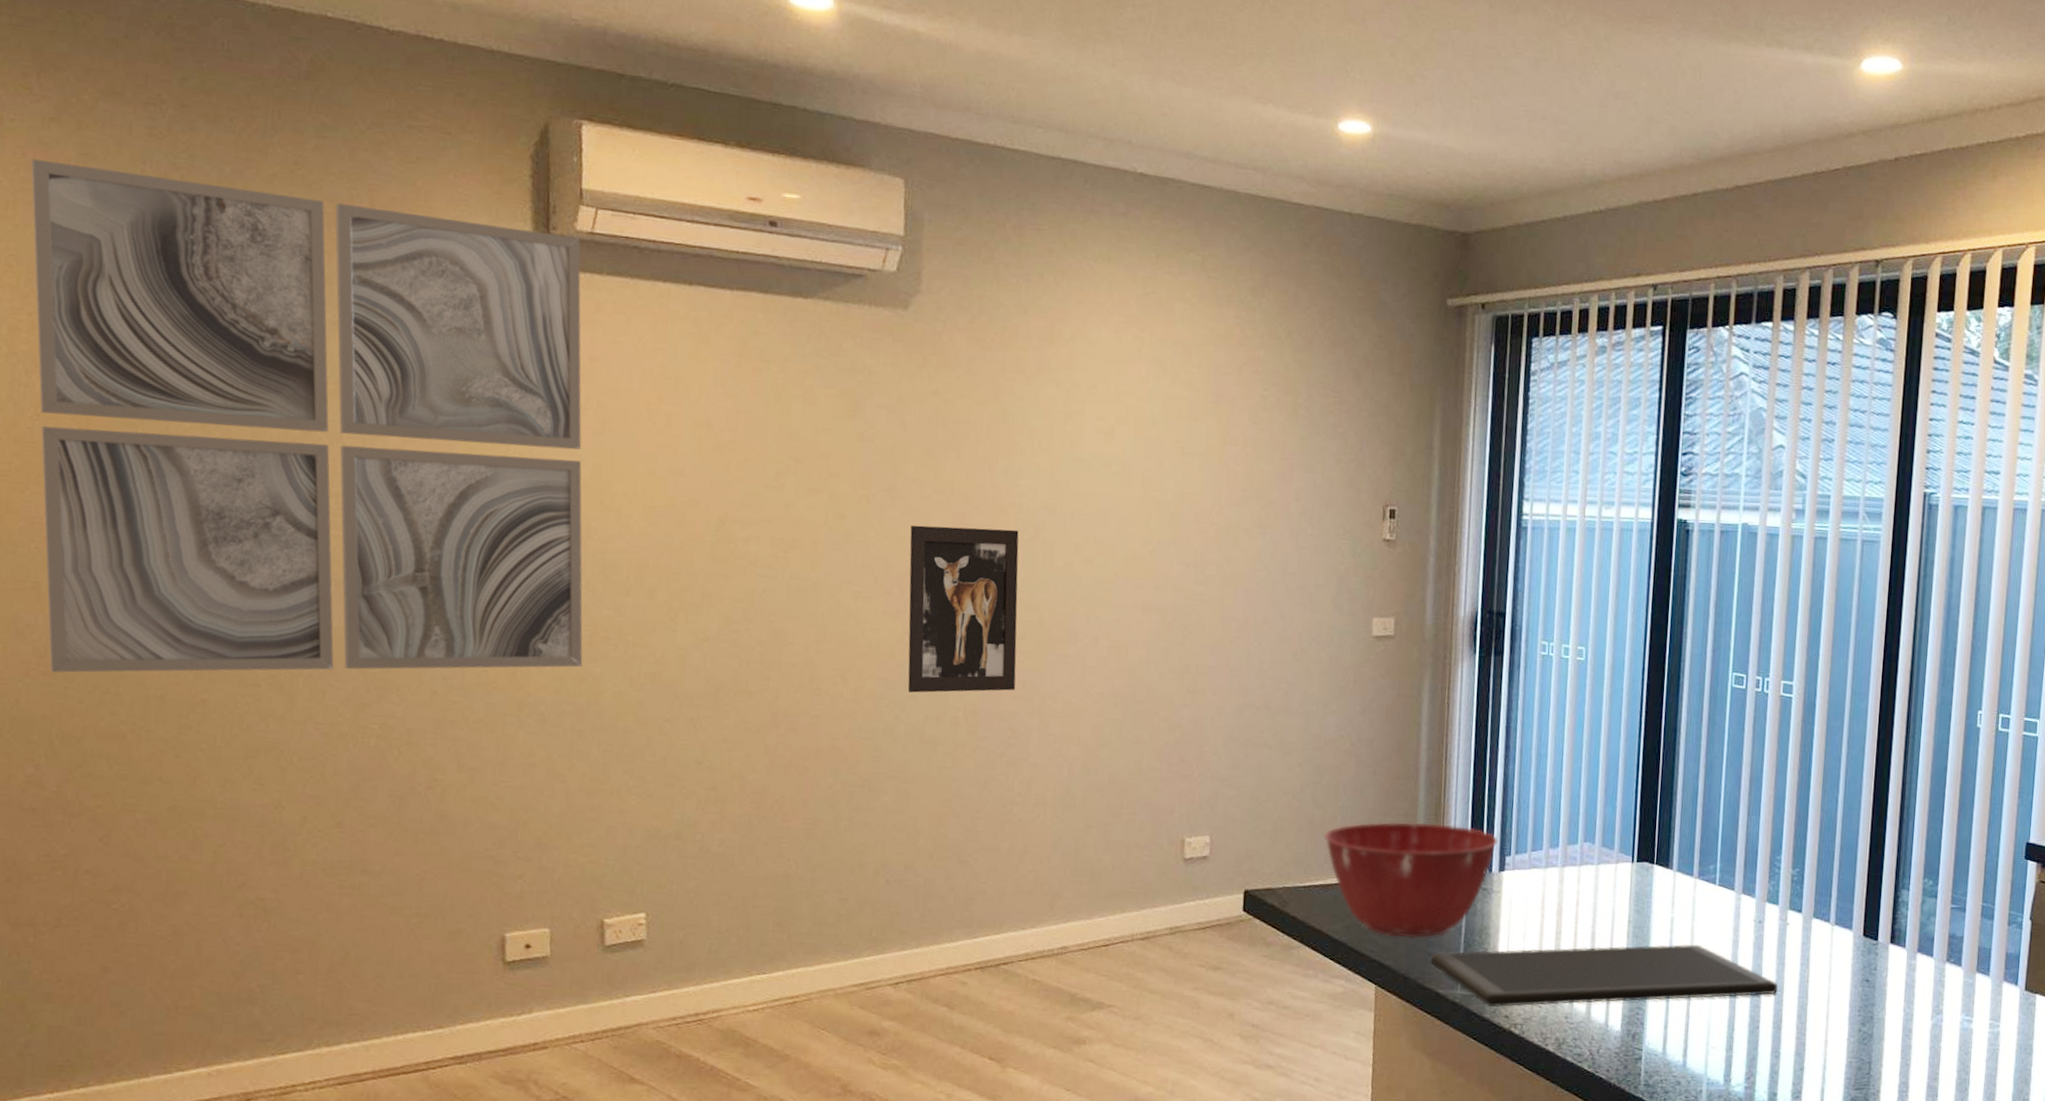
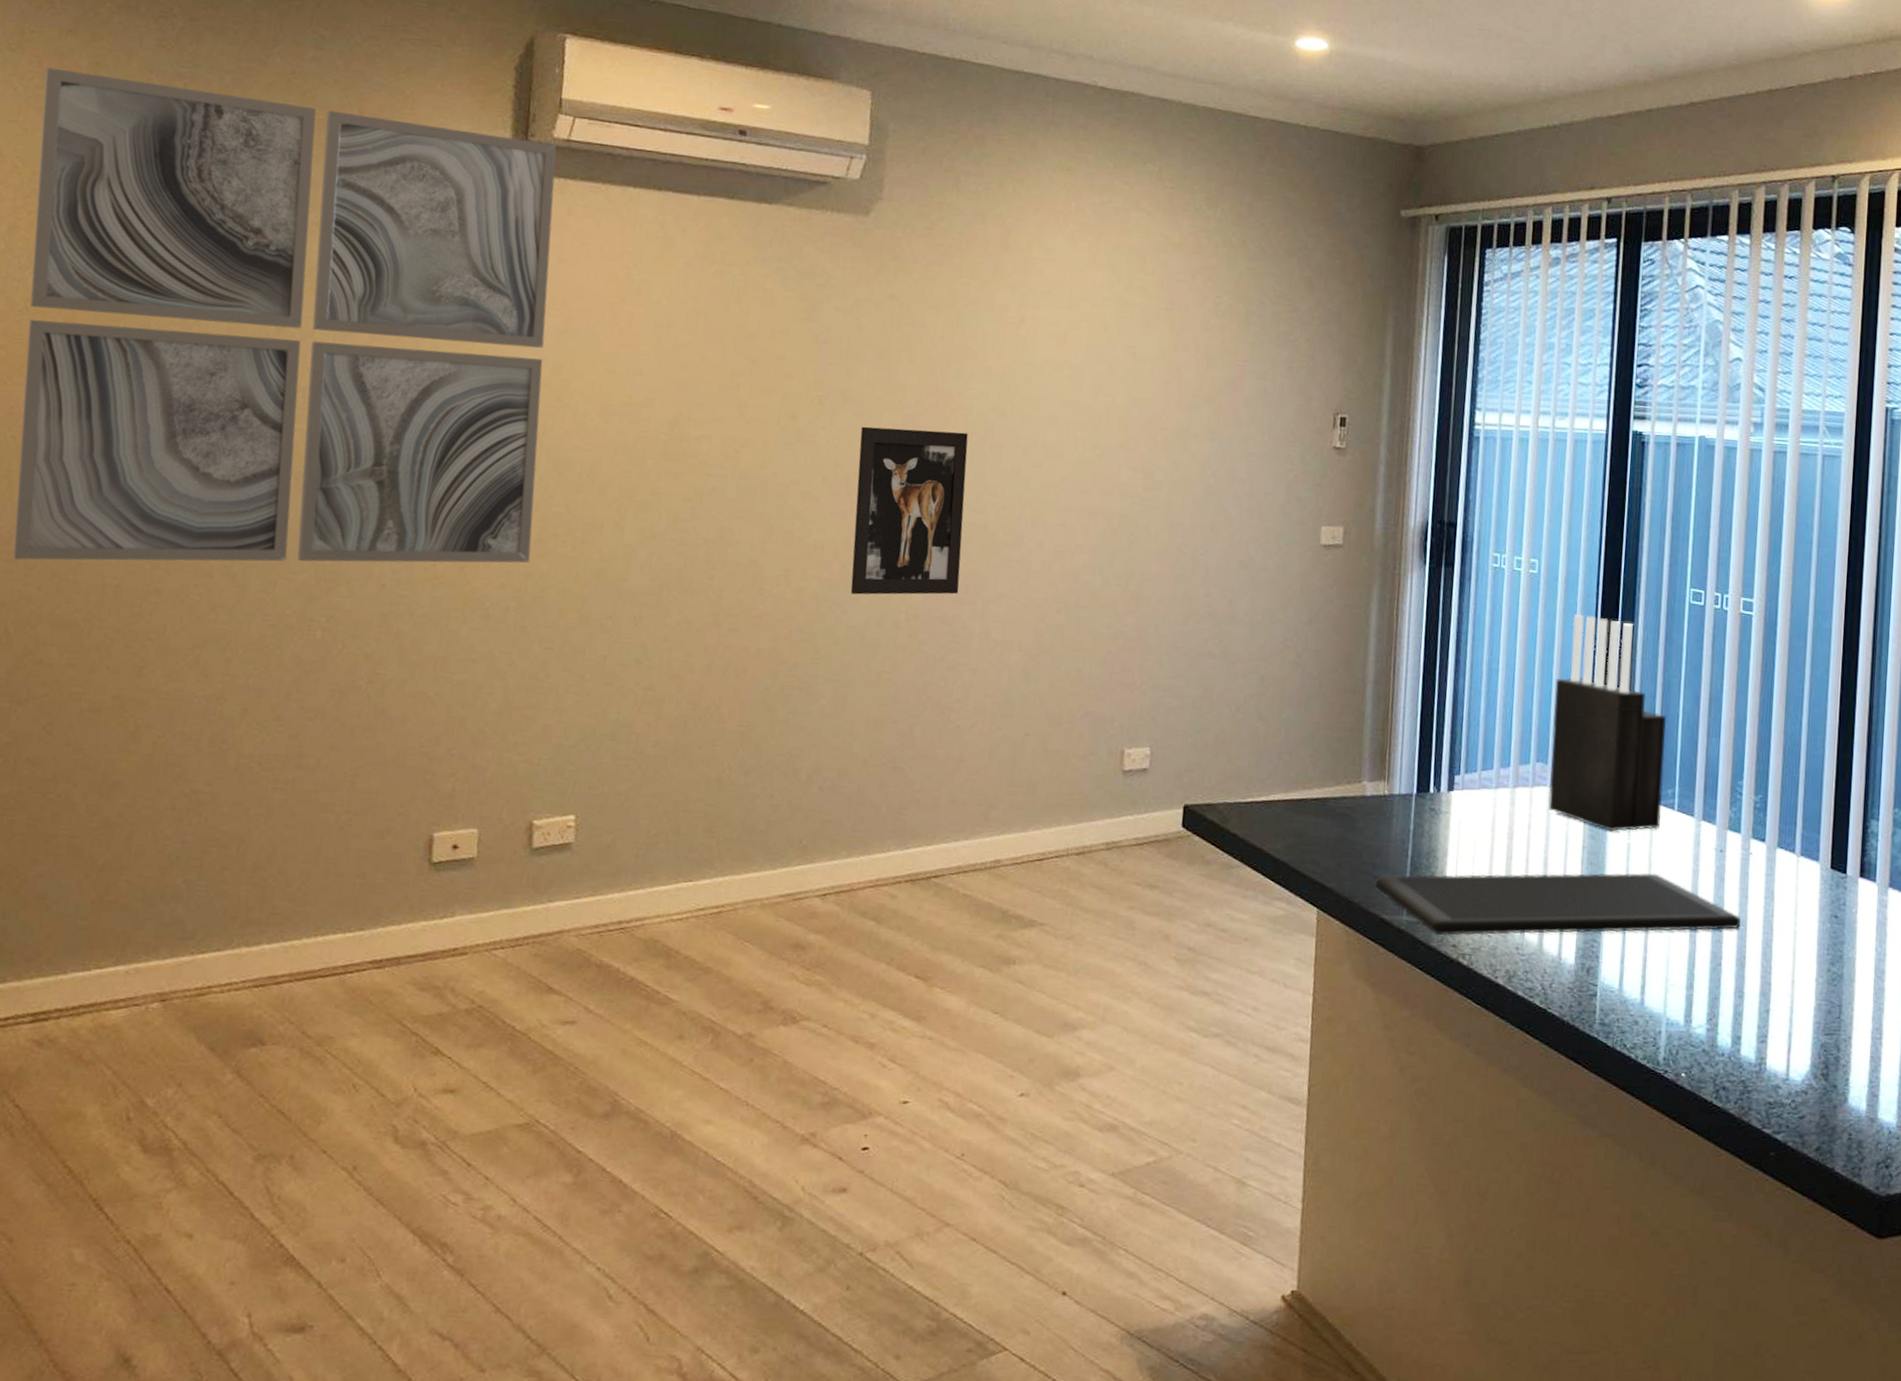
mixing bowl: present [1324,822,1498,938] -> none [1267,736,1447,860]
knife block: none [1595,700,1709,906] -> present [1548,614,1666,832]

